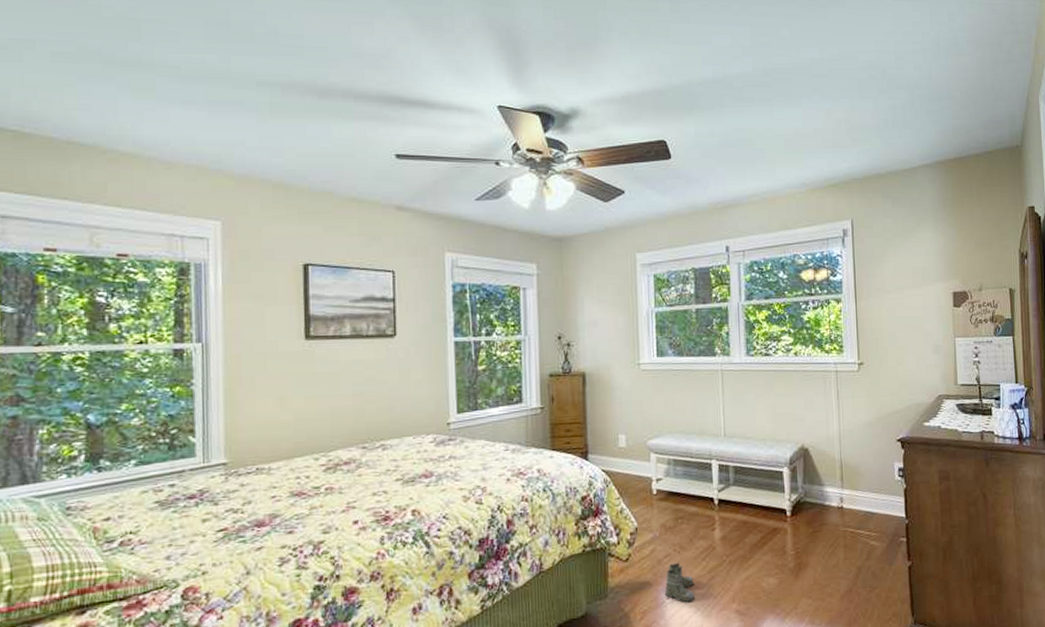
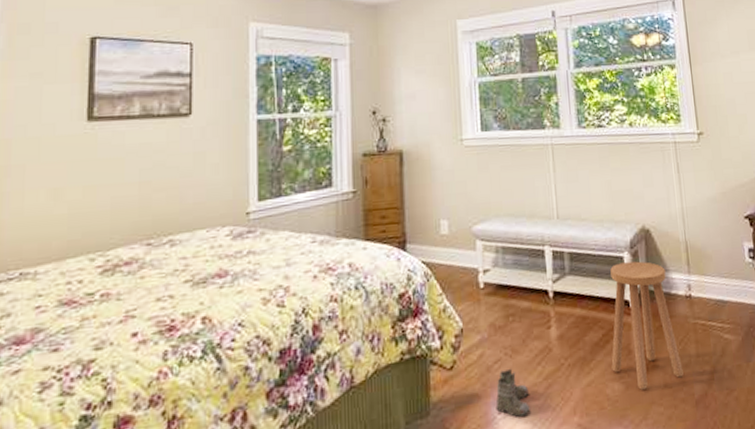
stool: none [767,476,831,585] -> present [610,261,683,390]

